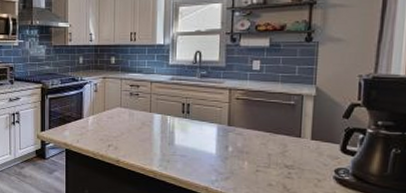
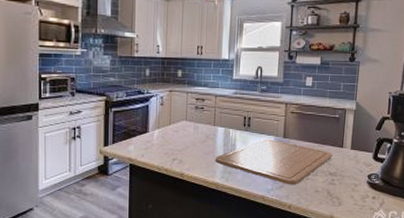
chopping board: none [152,127,289,176] -> present [214,139,333,184]

